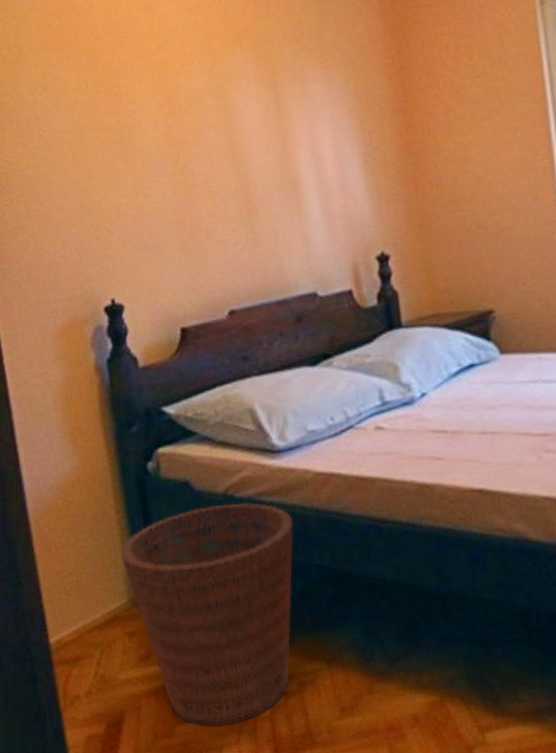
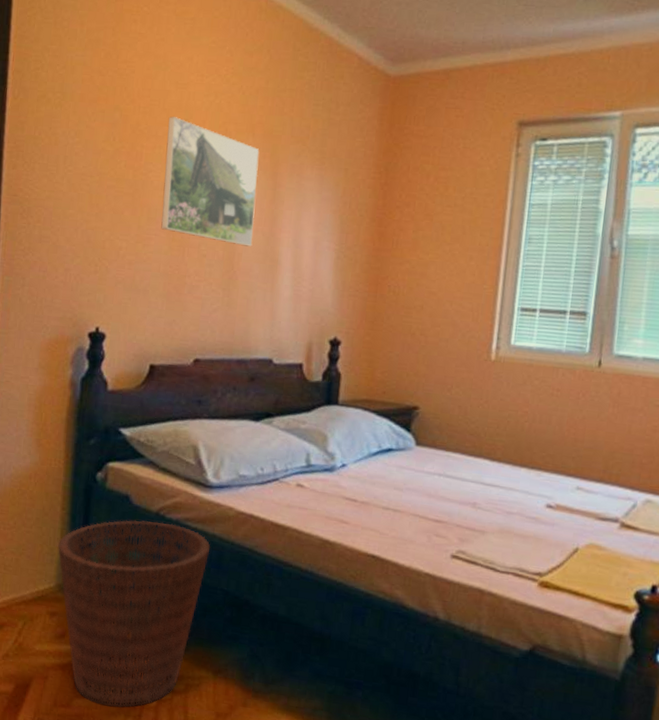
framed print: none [142,45,266,174] -> present [161,116,260,247]

